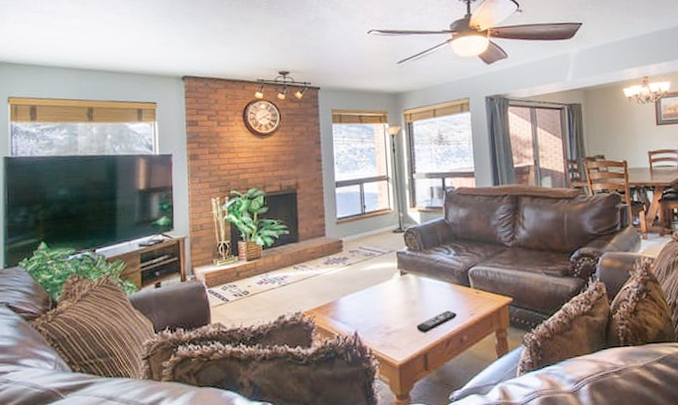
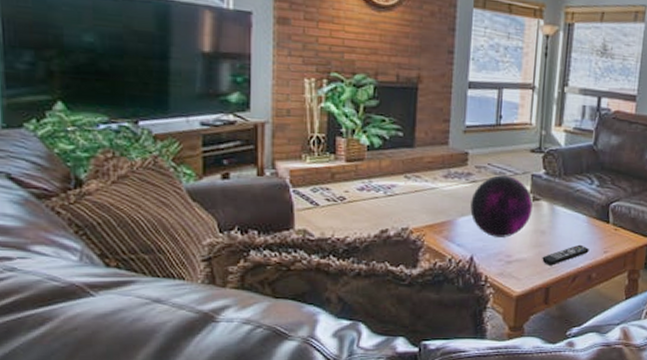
decorative orb: none [349,256,402,312] -> present [470,175,533,237]

